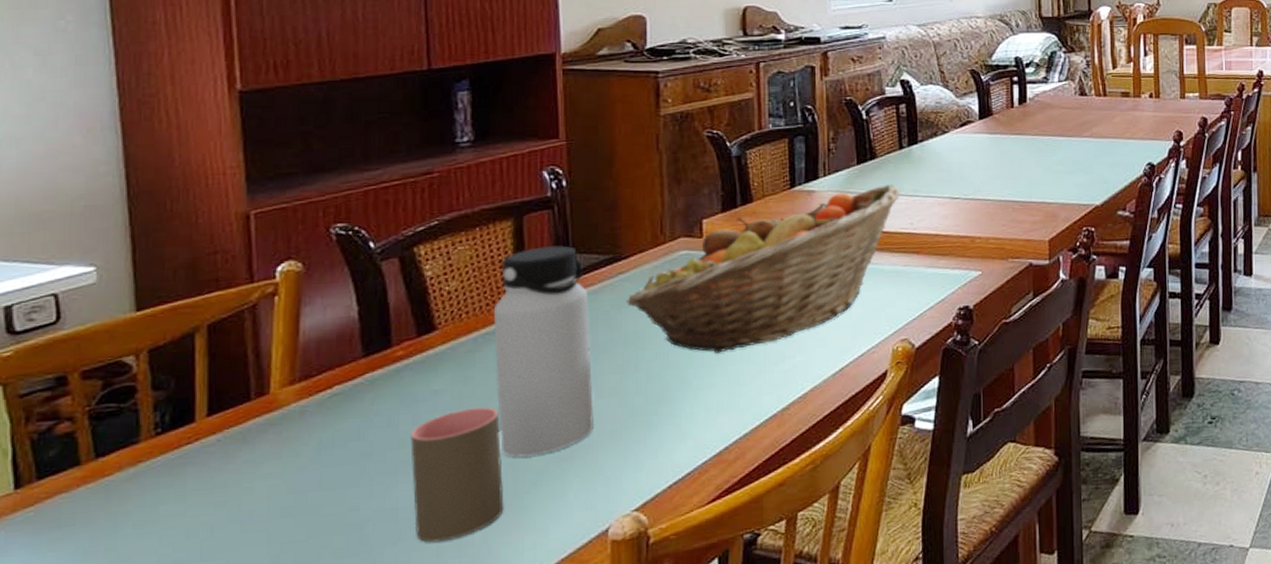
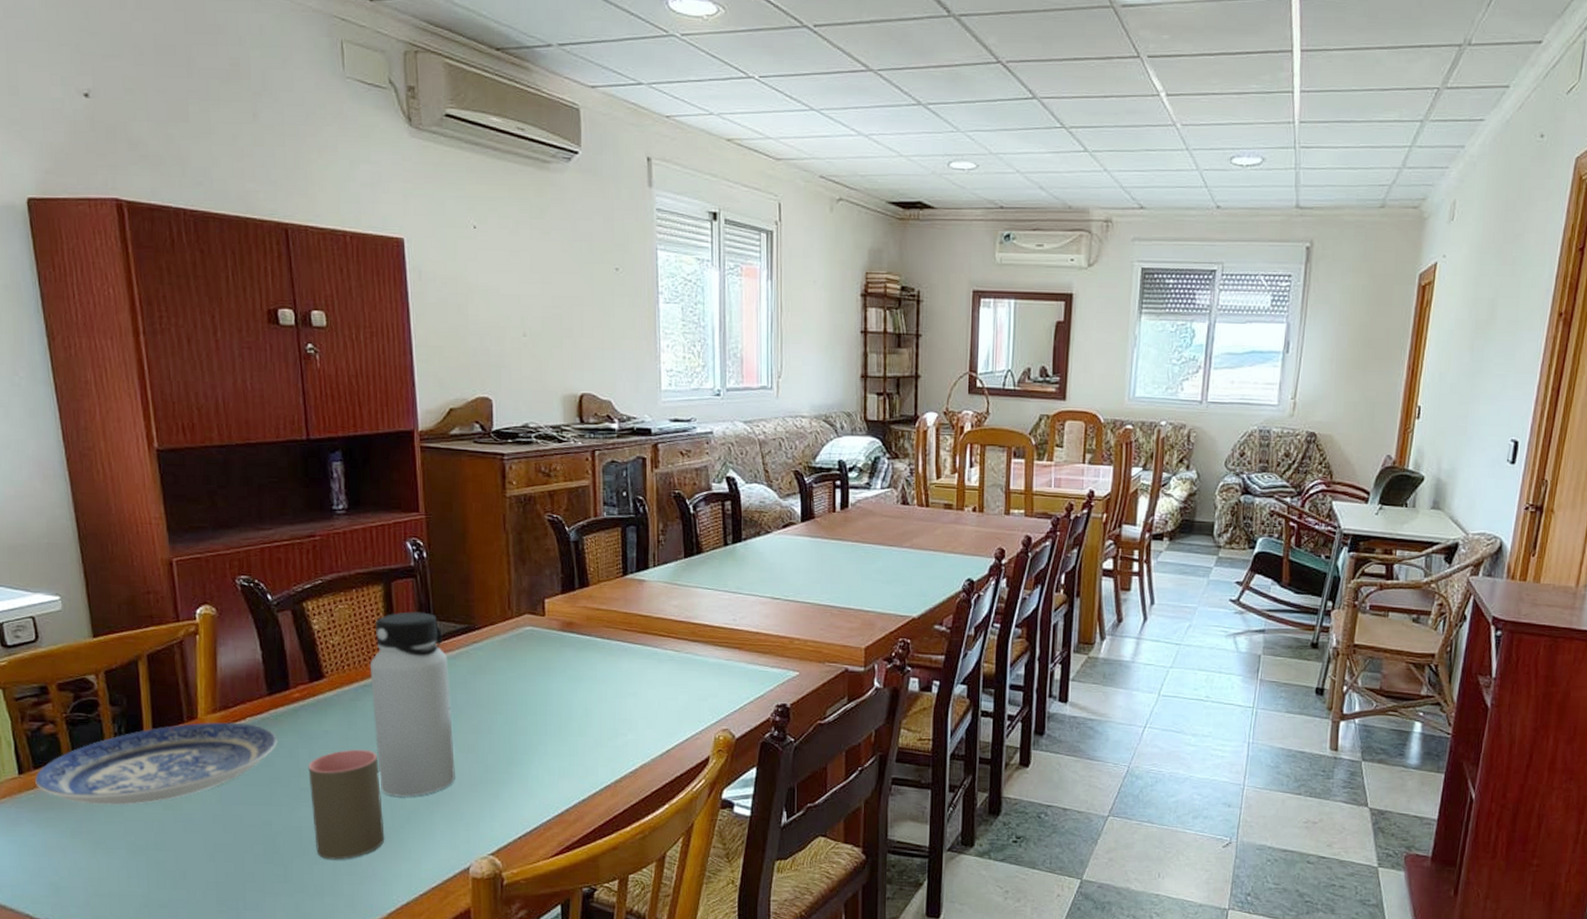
plate: none [38,393,372,515] -> present [35,722,277,805]
fruit basket: present [626,184,901,354] -> none [480,580,725,724]

